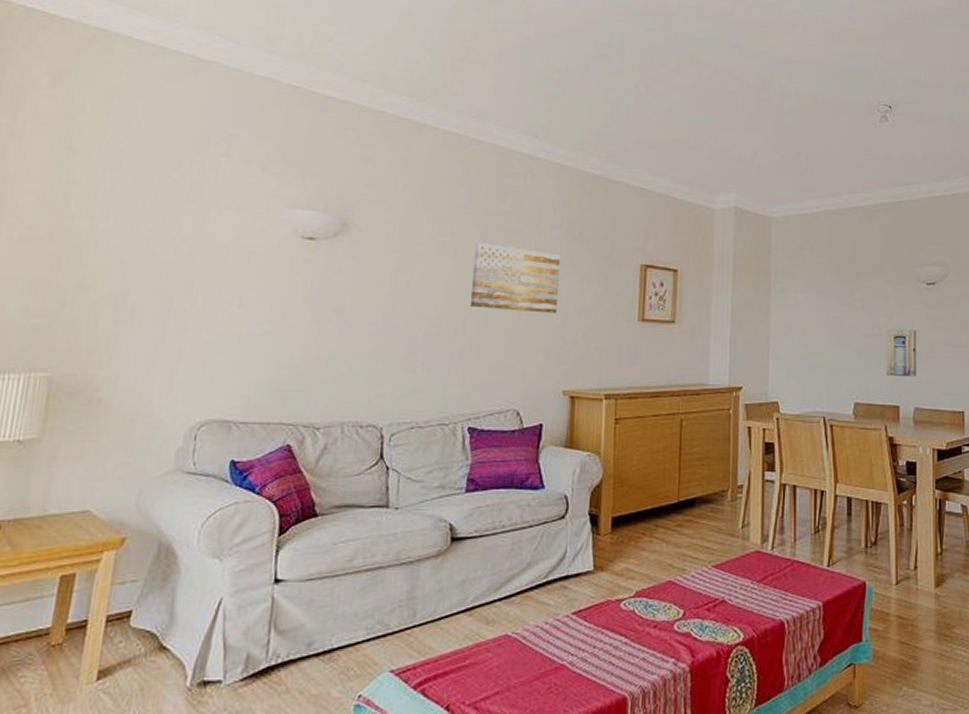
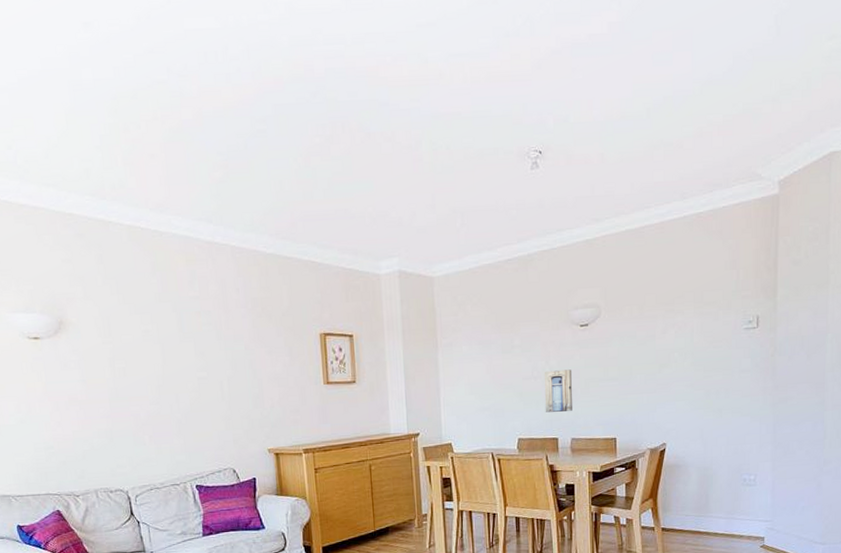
wall art: present [469,243,561,314] -> none [174,327,254,386]

